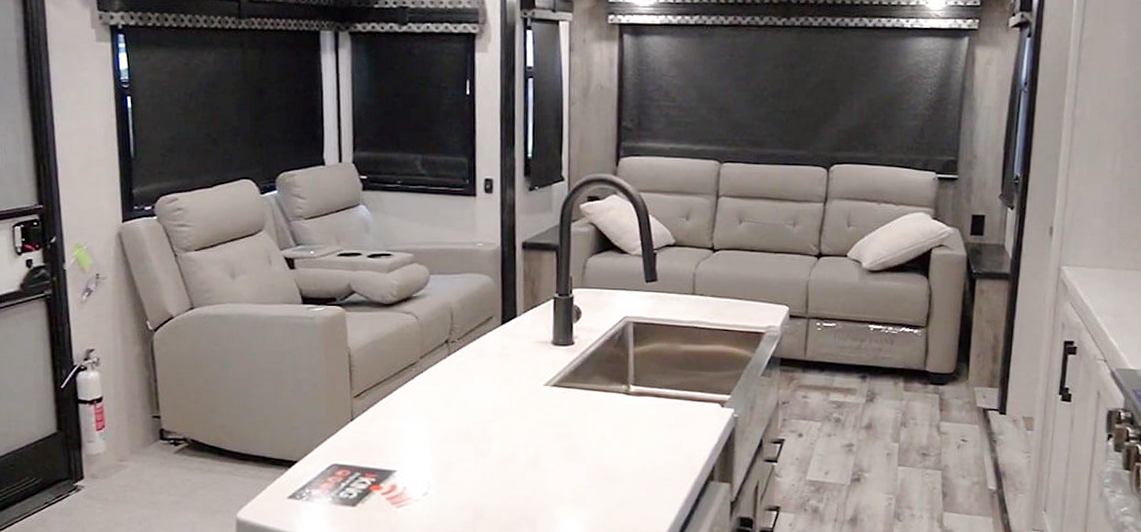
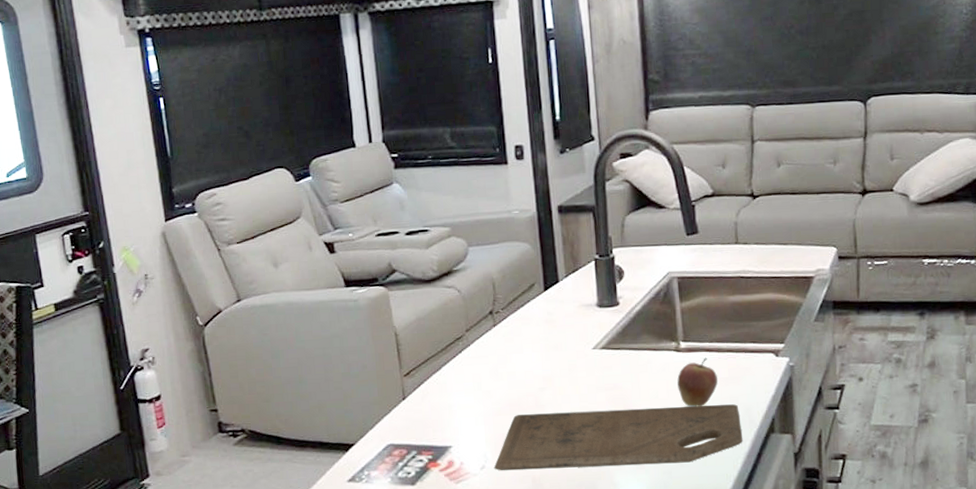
cutting board: none [436,445,683,504] -> present [494,404,743,470]
fruit: none [624,402,664,450] -> present [677,357,718,406]

